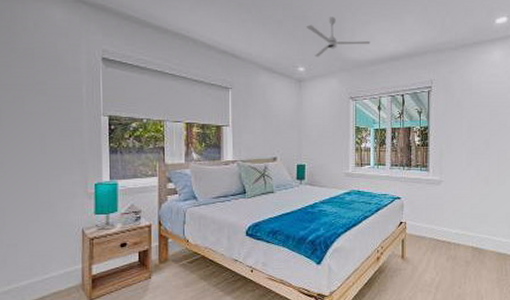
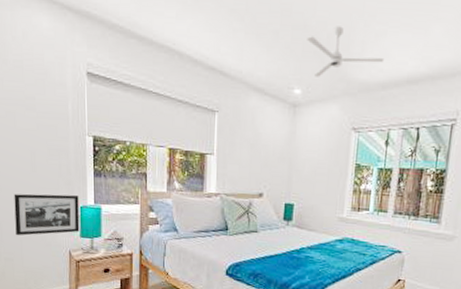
picture frame: none [20,174,94,220] -> present [14,194,80,236]

